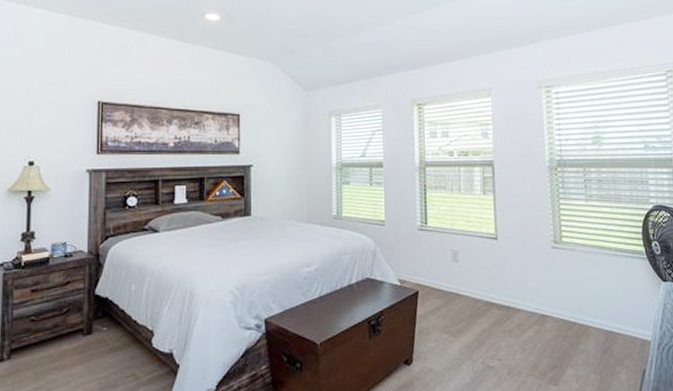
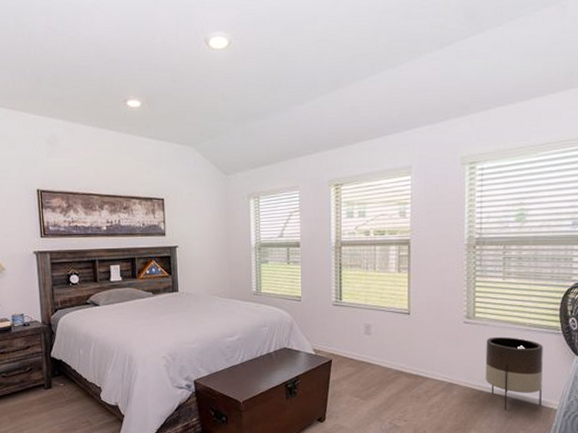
planter: none [575,262,635,344] -> present [485,336,543,411]

